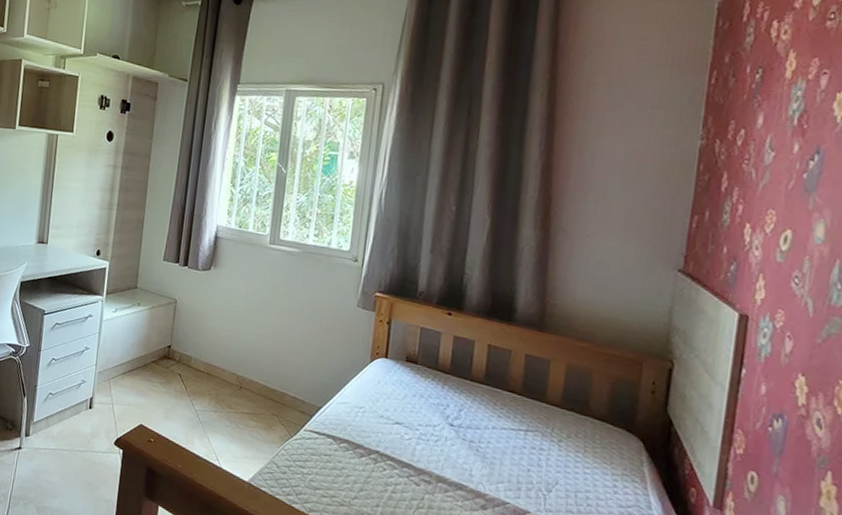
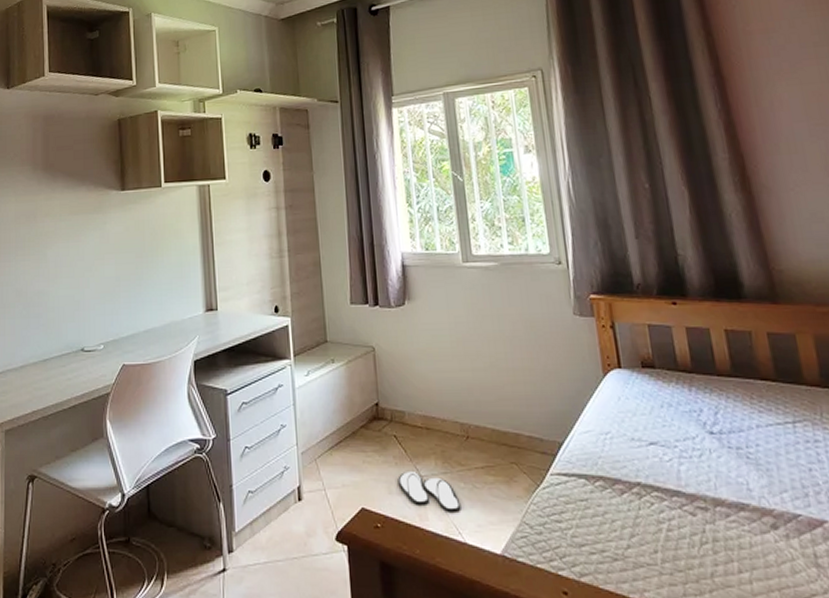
slippers: none [174,404,224,443] -> present [398,472,461,512]

